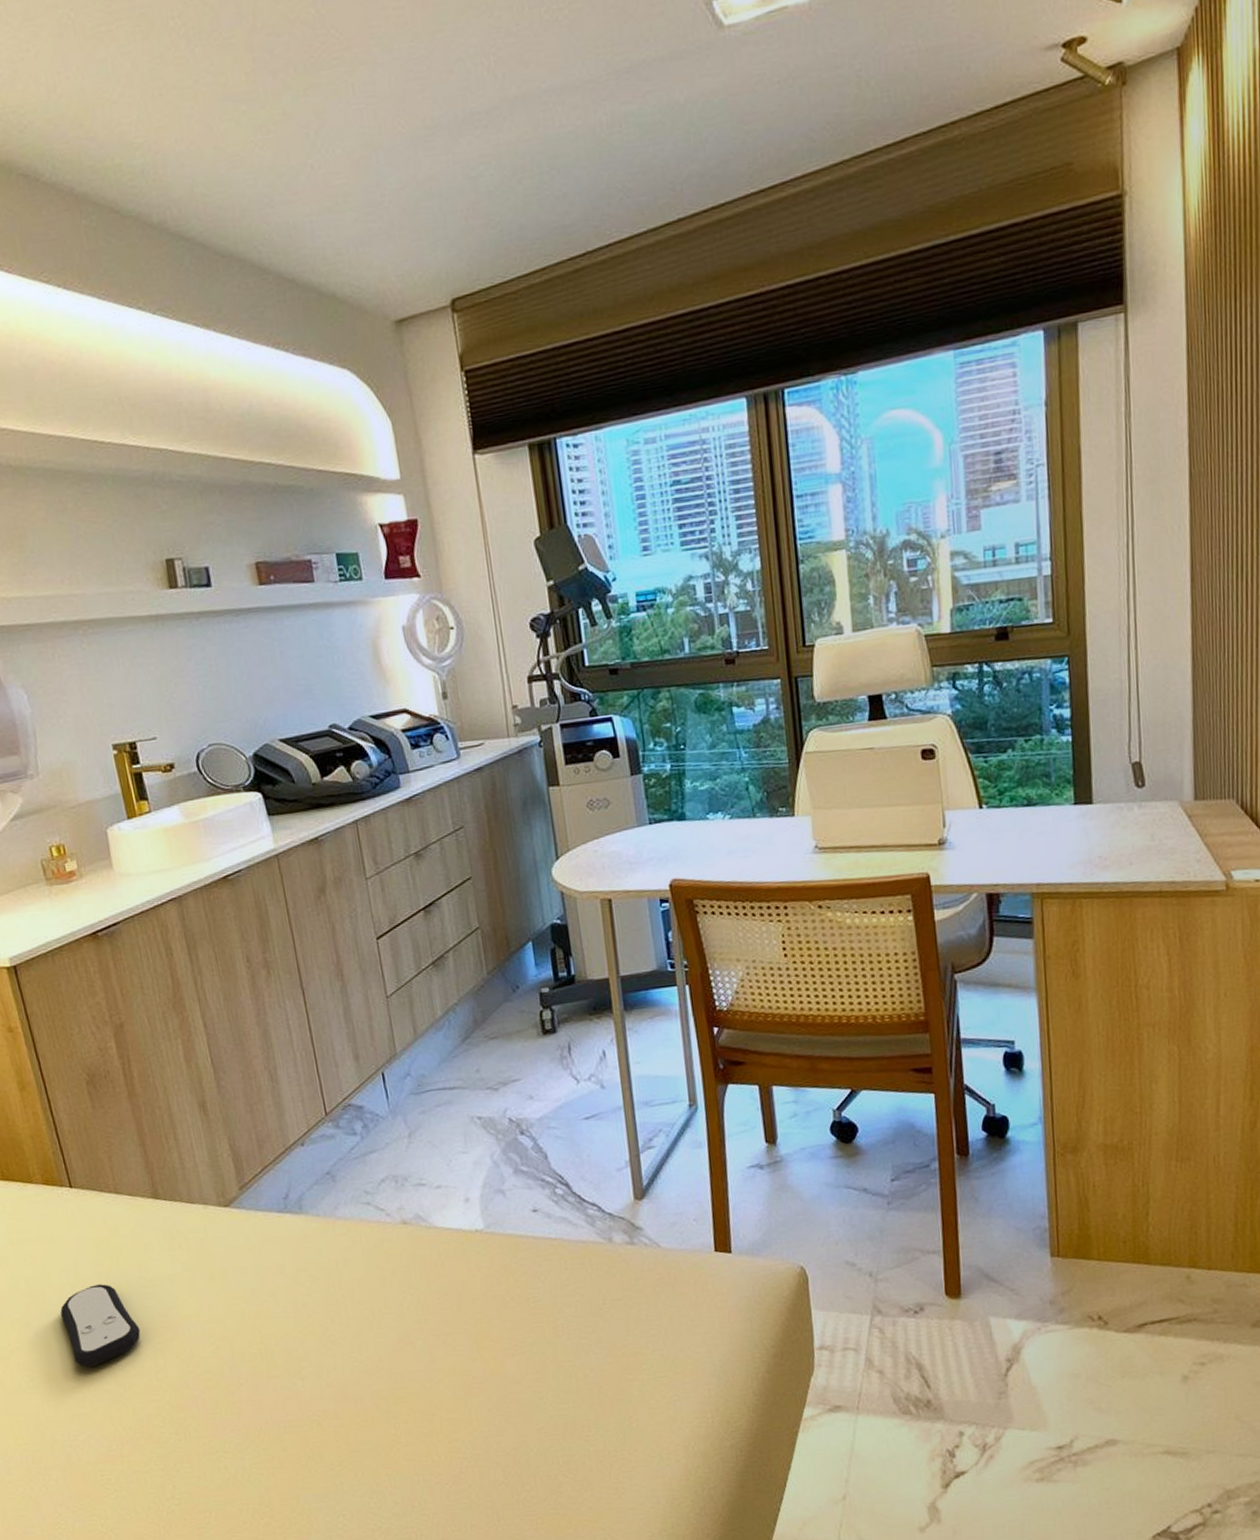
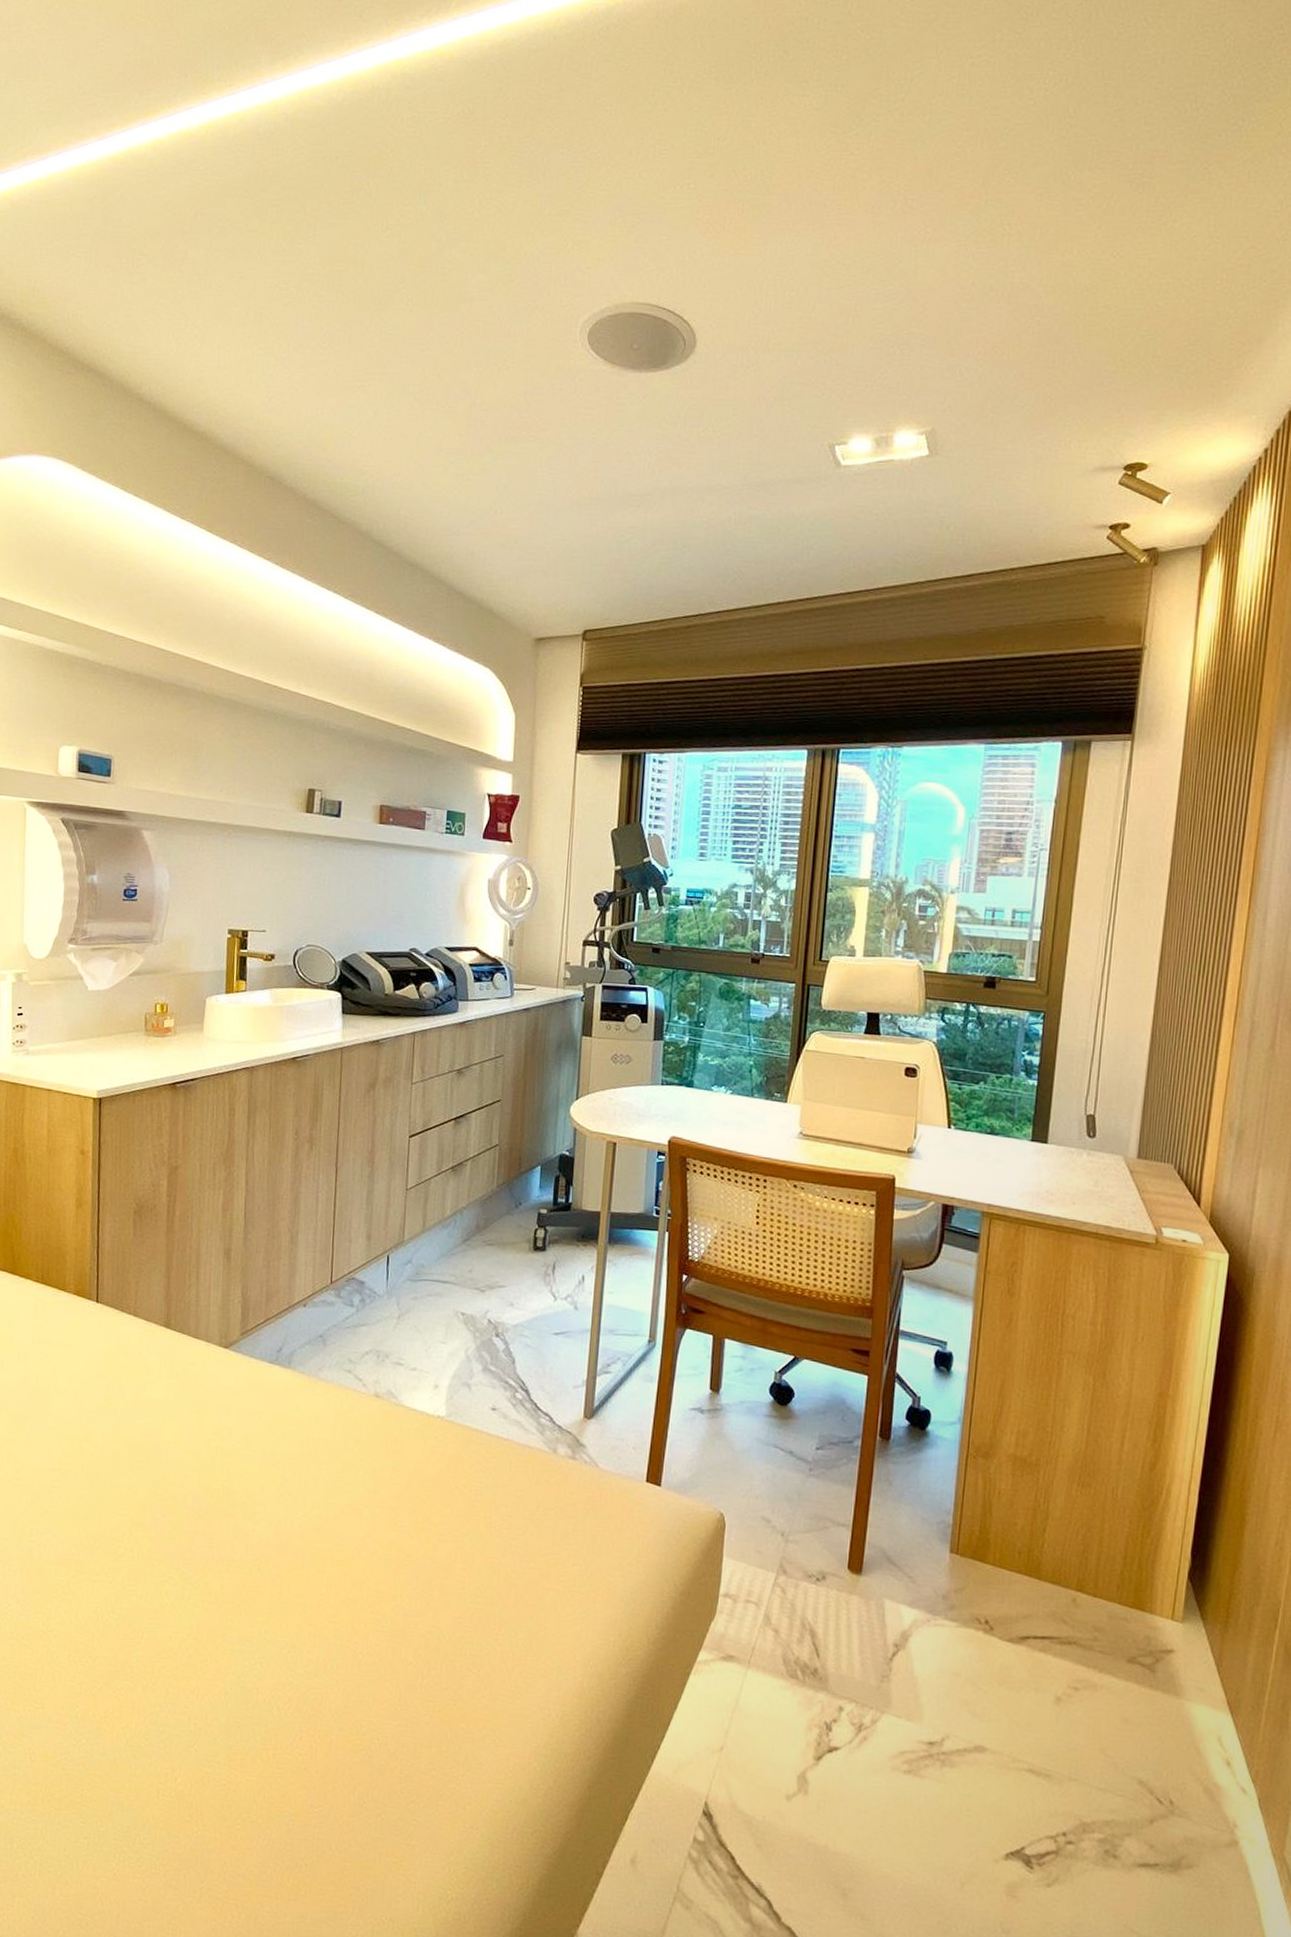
remote control: present [60,1284,141,1367] -> none [58,1395,124,1471]

